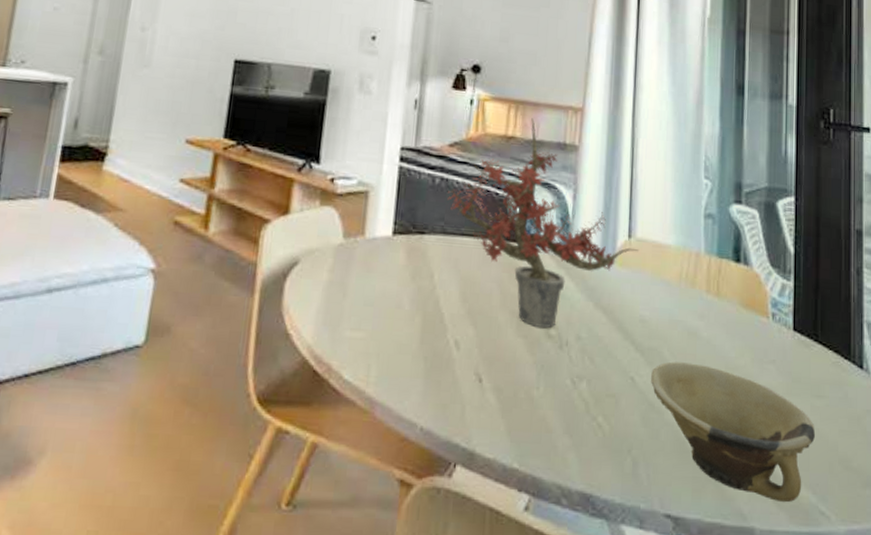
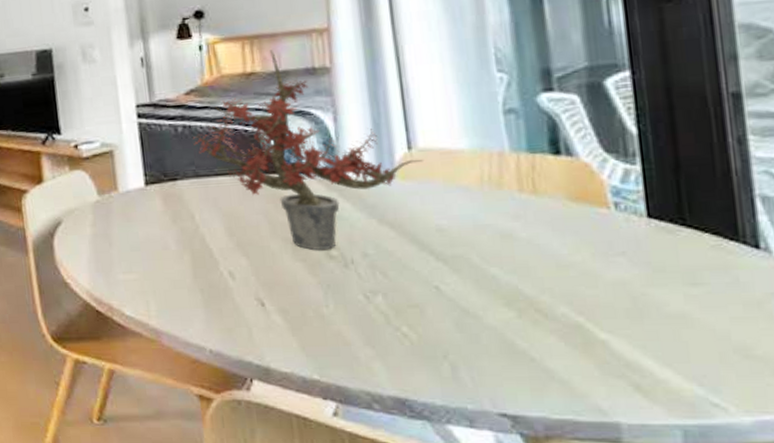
bowl: present [651,361,815,503] -> none [460,265,694,397]

